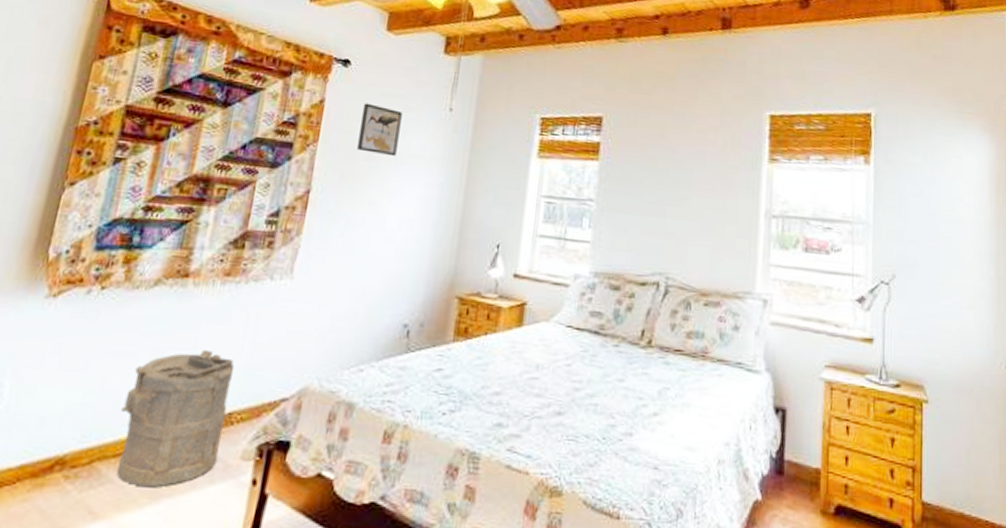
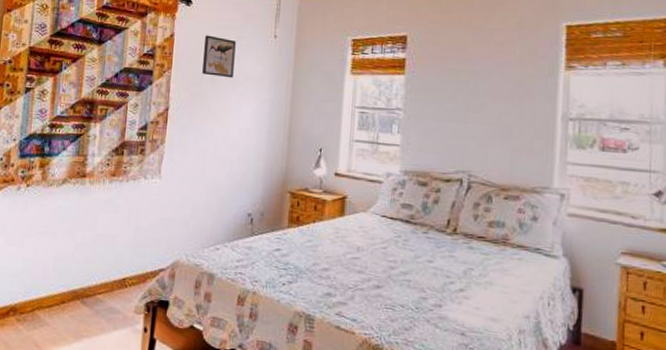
laundry hamper: present [117,349,235,488] -> none [49,231,125,330]

